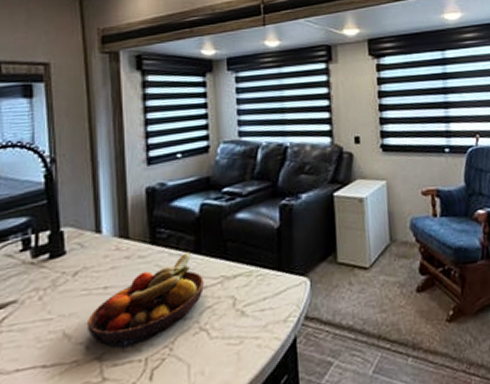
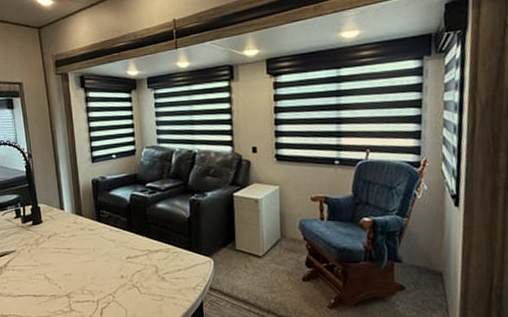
fruit bowl: present [88,252,204,350] -> none [59,229,135,292]

